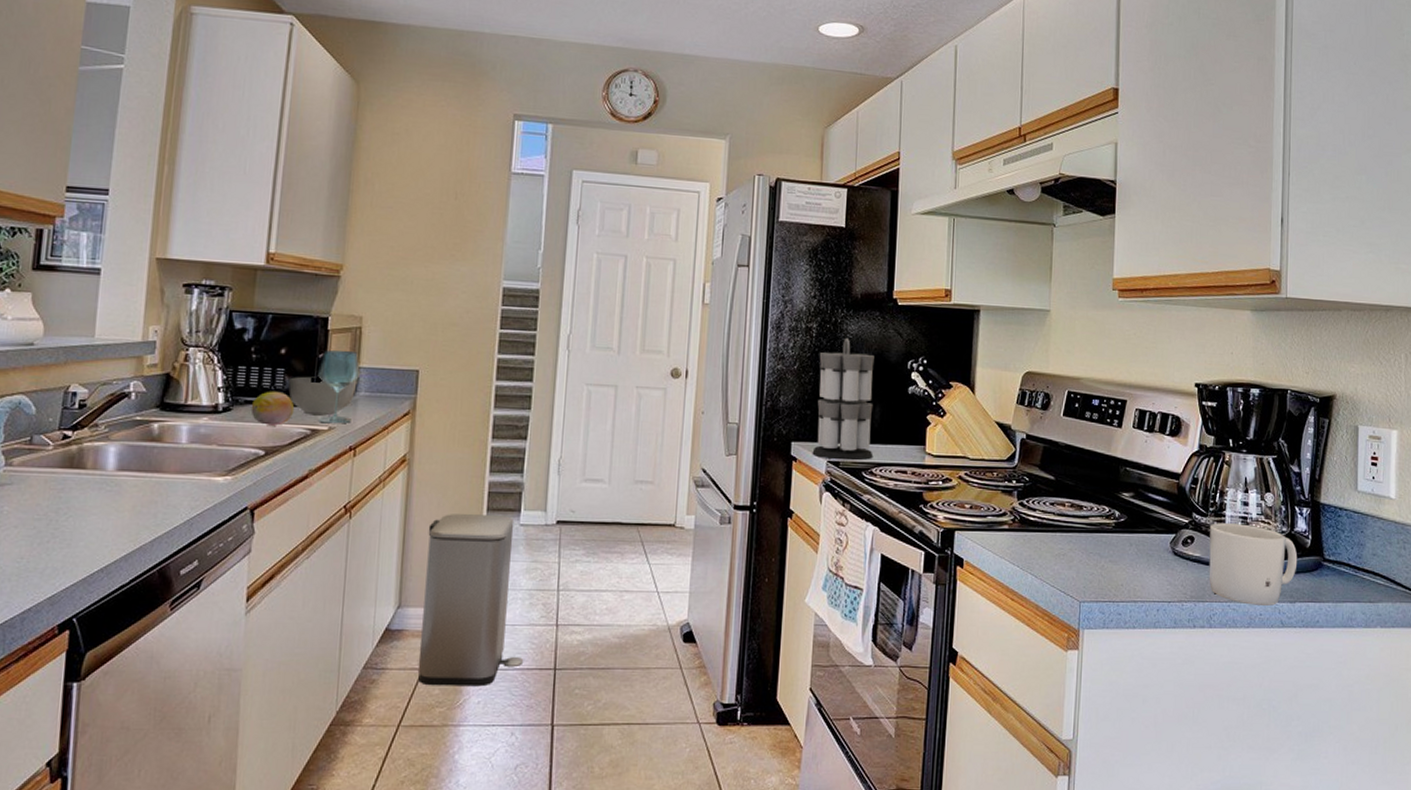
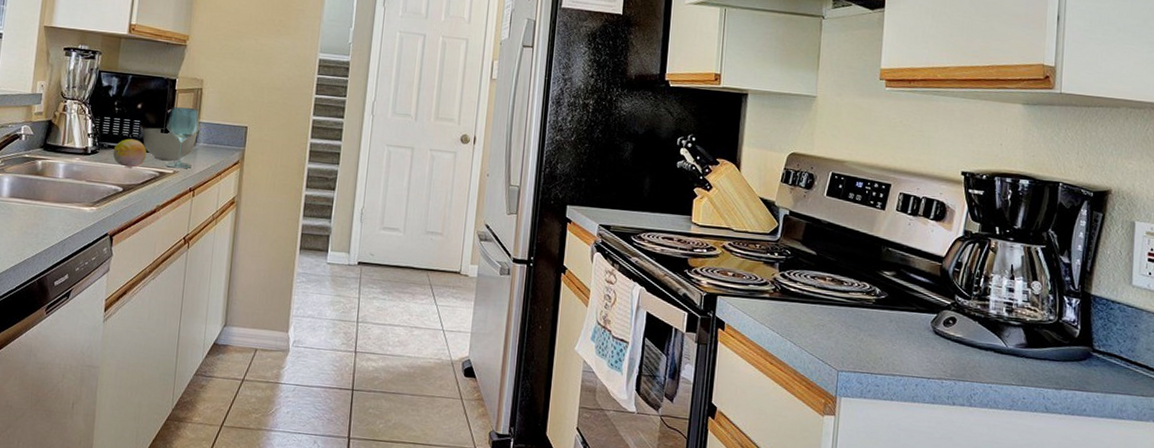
pedal bin: present [417,514,524,687] -> none [238,250,327,399]
spice rack: present [812,337,875,461] -> none [585,114,646,226]
mug: present [1209,523,1298,607] -> none [970,306,1065,391]

